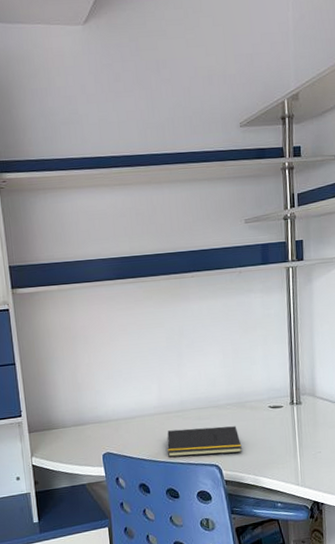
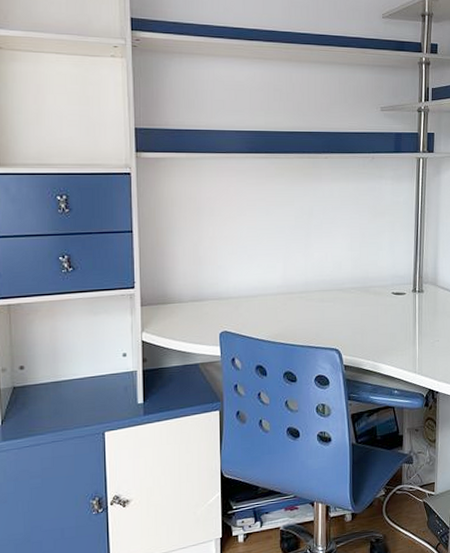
notepad: present [167,426,242,457] -> none [288,310,363,339]

